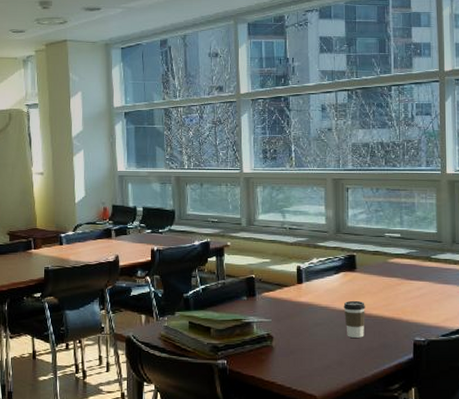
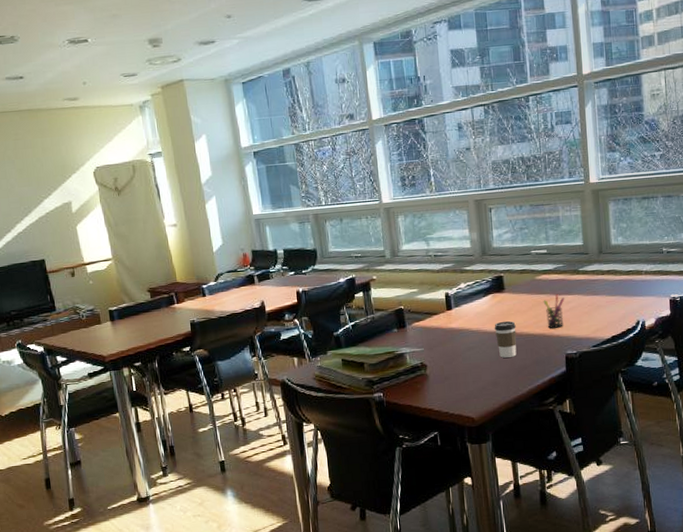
pen holder: none [394,279,416,313] -> present [543,294,565,328]

